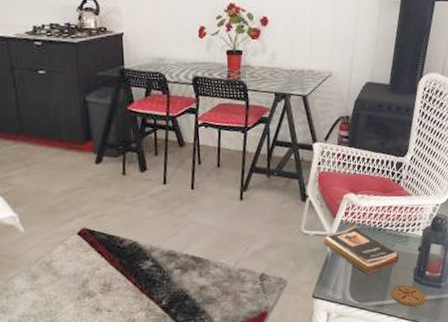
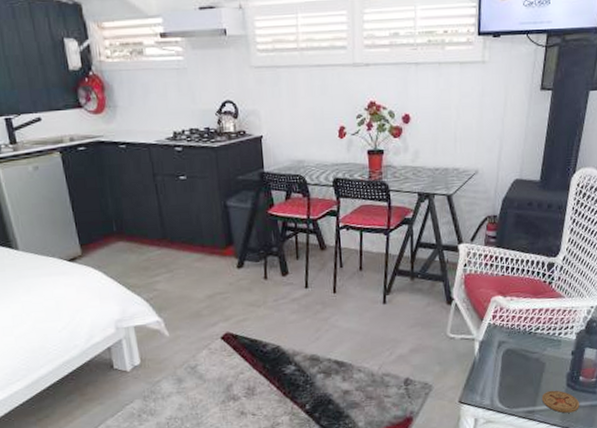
book: present [323,225,399,275] -> none [470,329,551,380]

